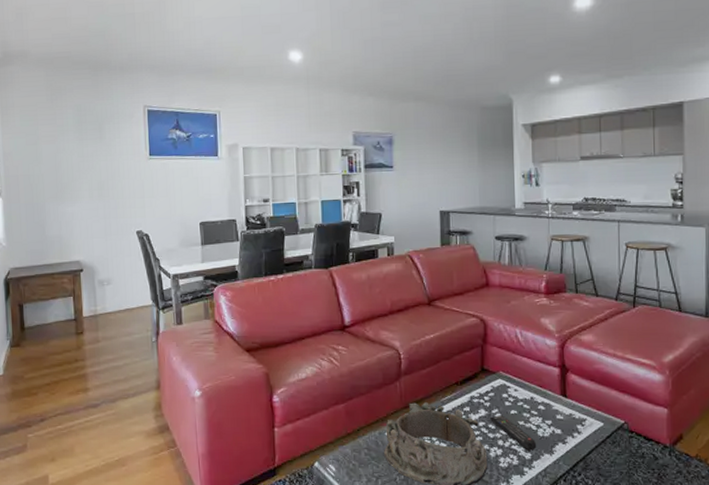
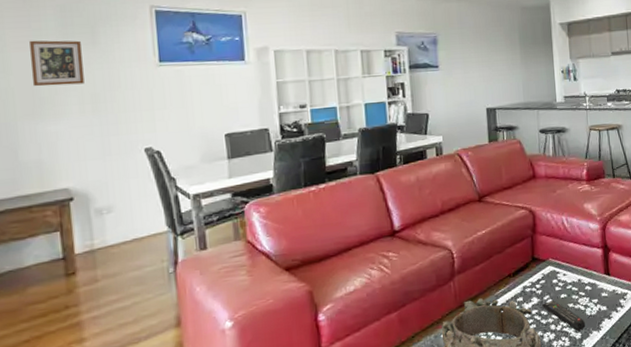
picture frame: none [55,134,93,174] -> present [30,40,84,87]

